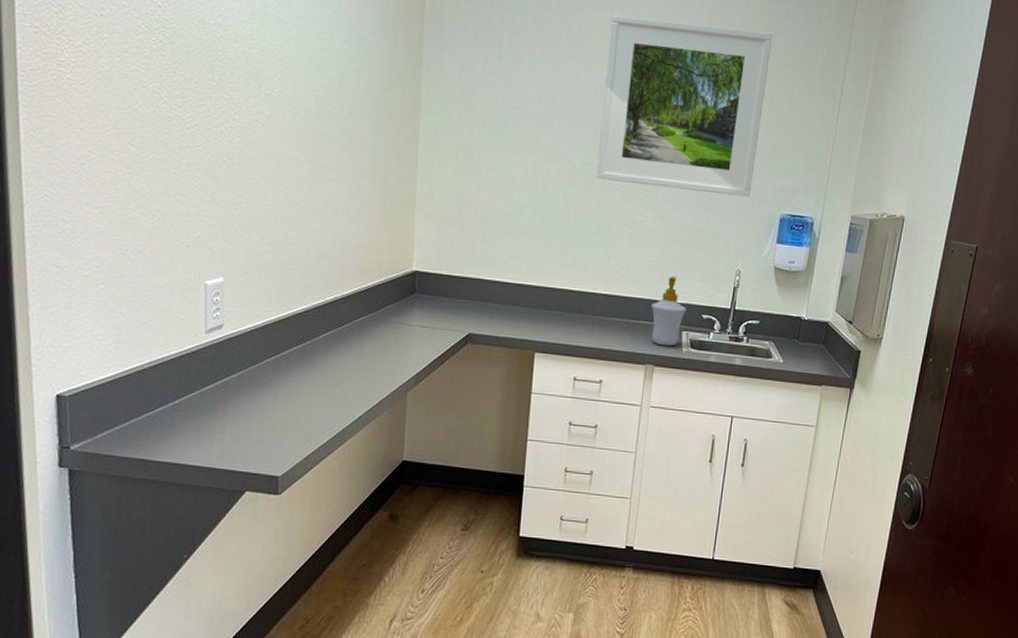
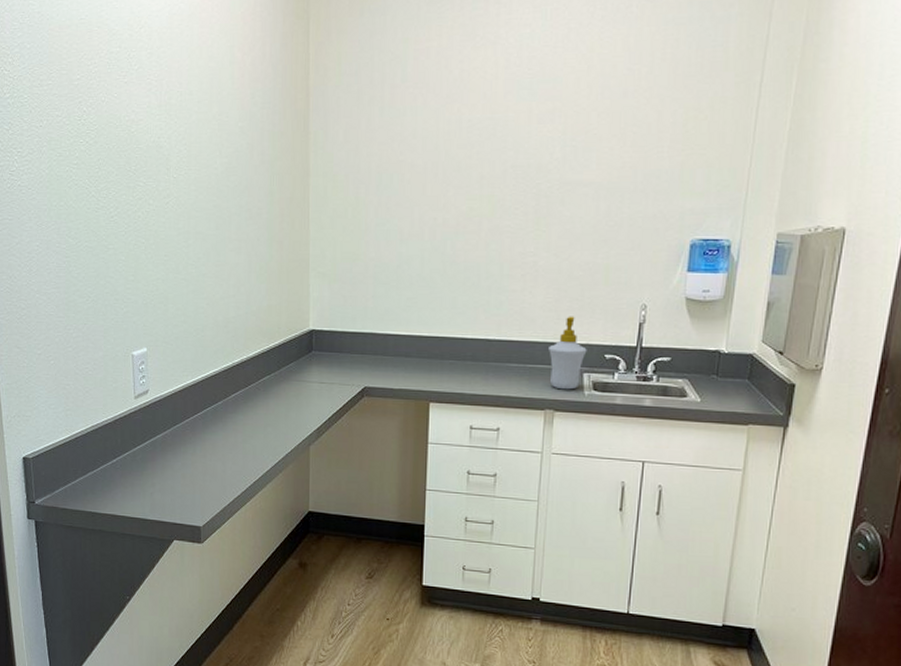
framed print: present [596,14,773,197] -> none [484,43,674,225]

